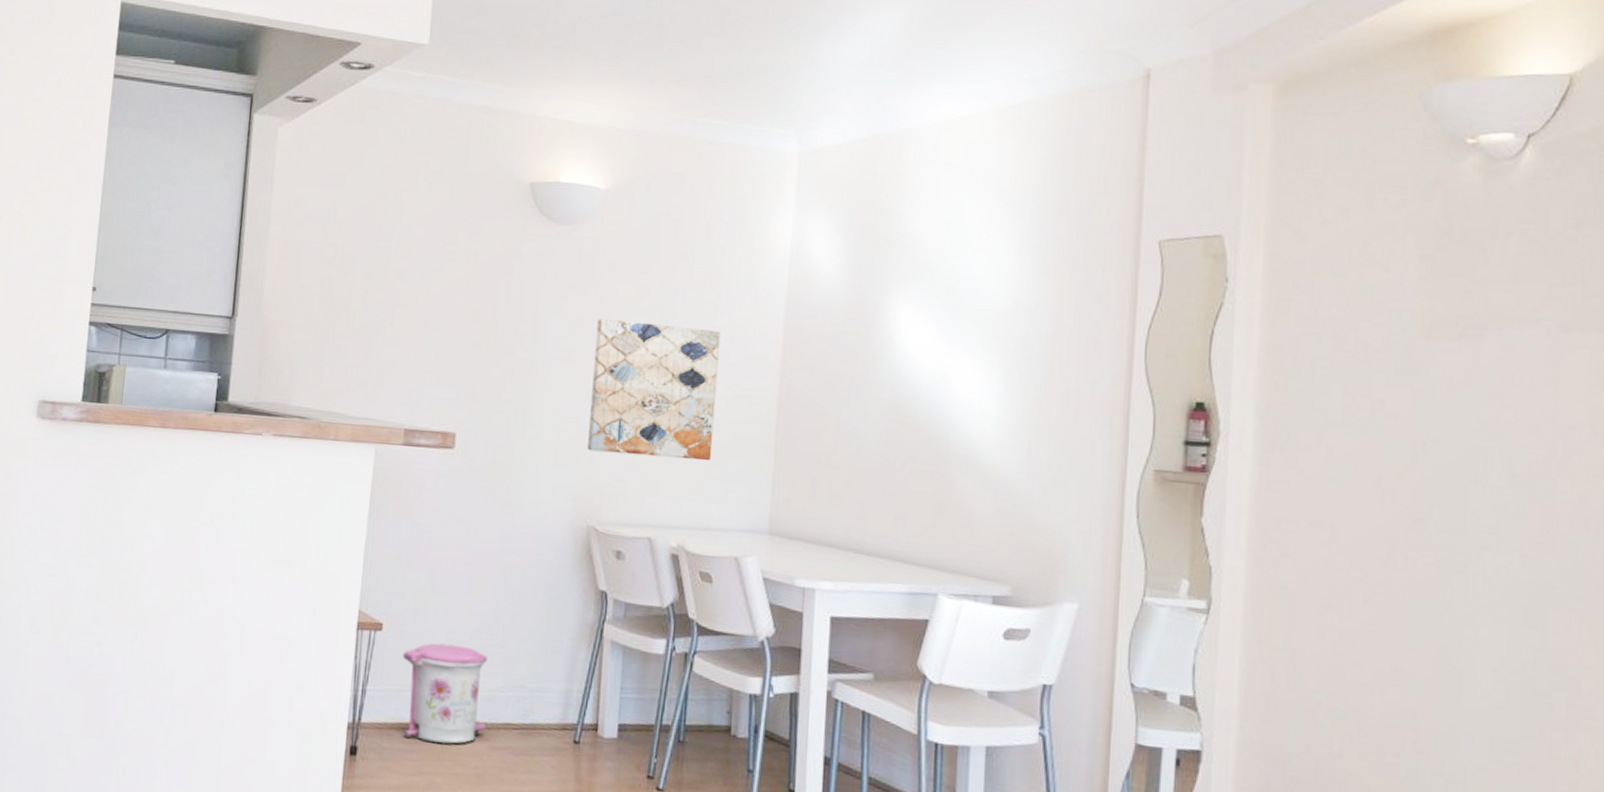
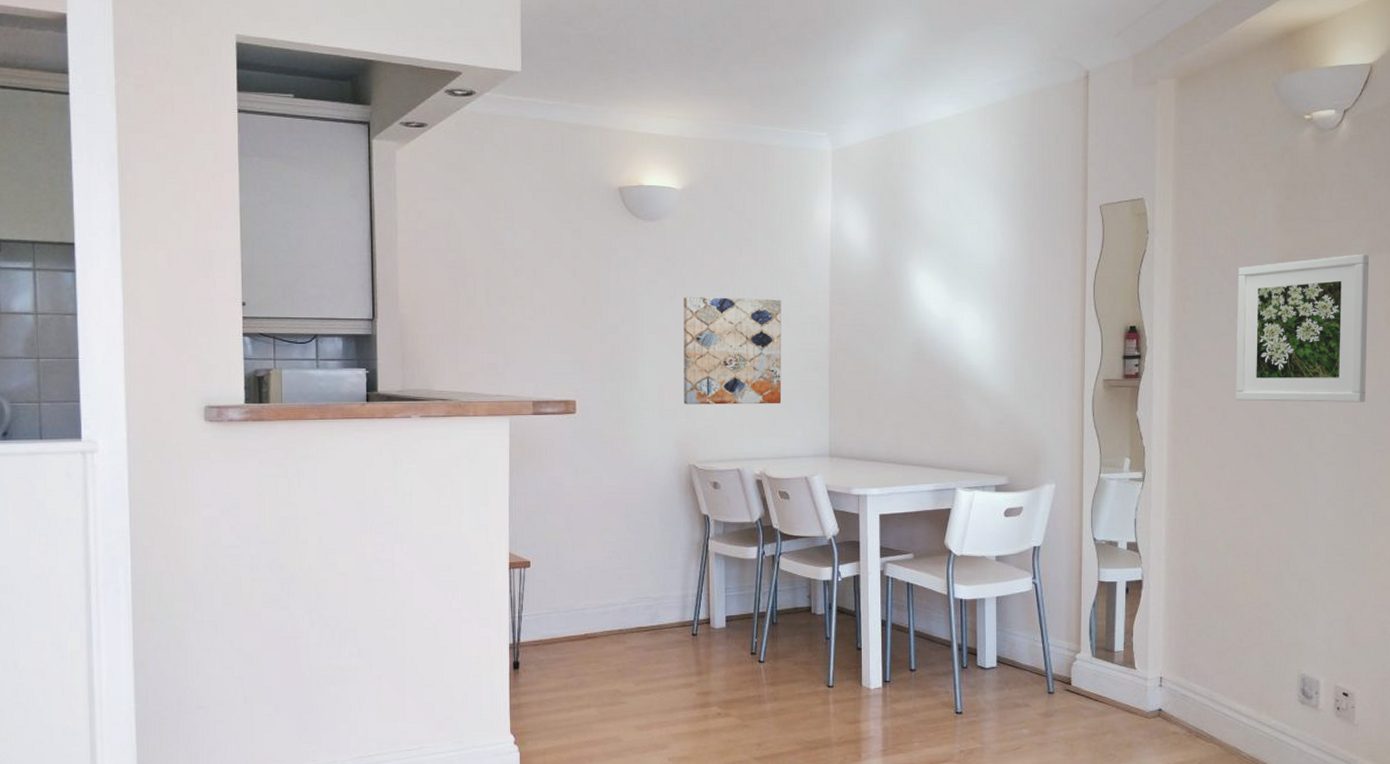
trash can: present [402,643,487,744] -> none [549,571,622,650]
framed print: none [1350,330,1564,538] -> present [1235,254,1369,403]

